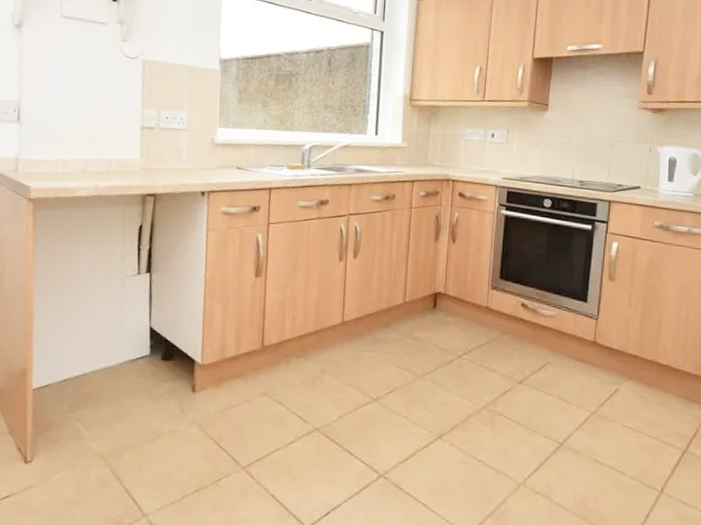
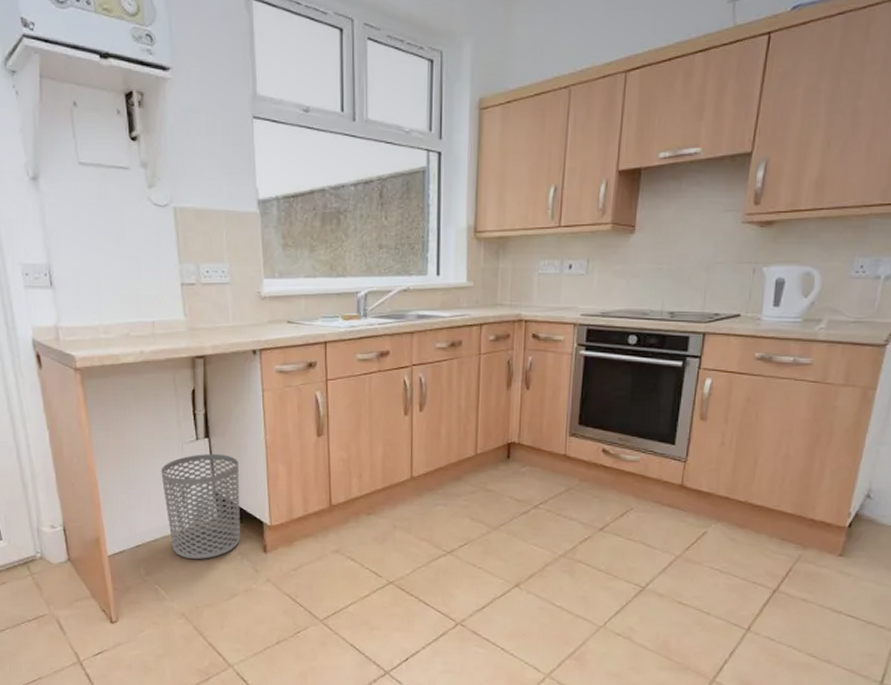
waste bin: none [98,288,177,397] -> present [161,454,240,559]

